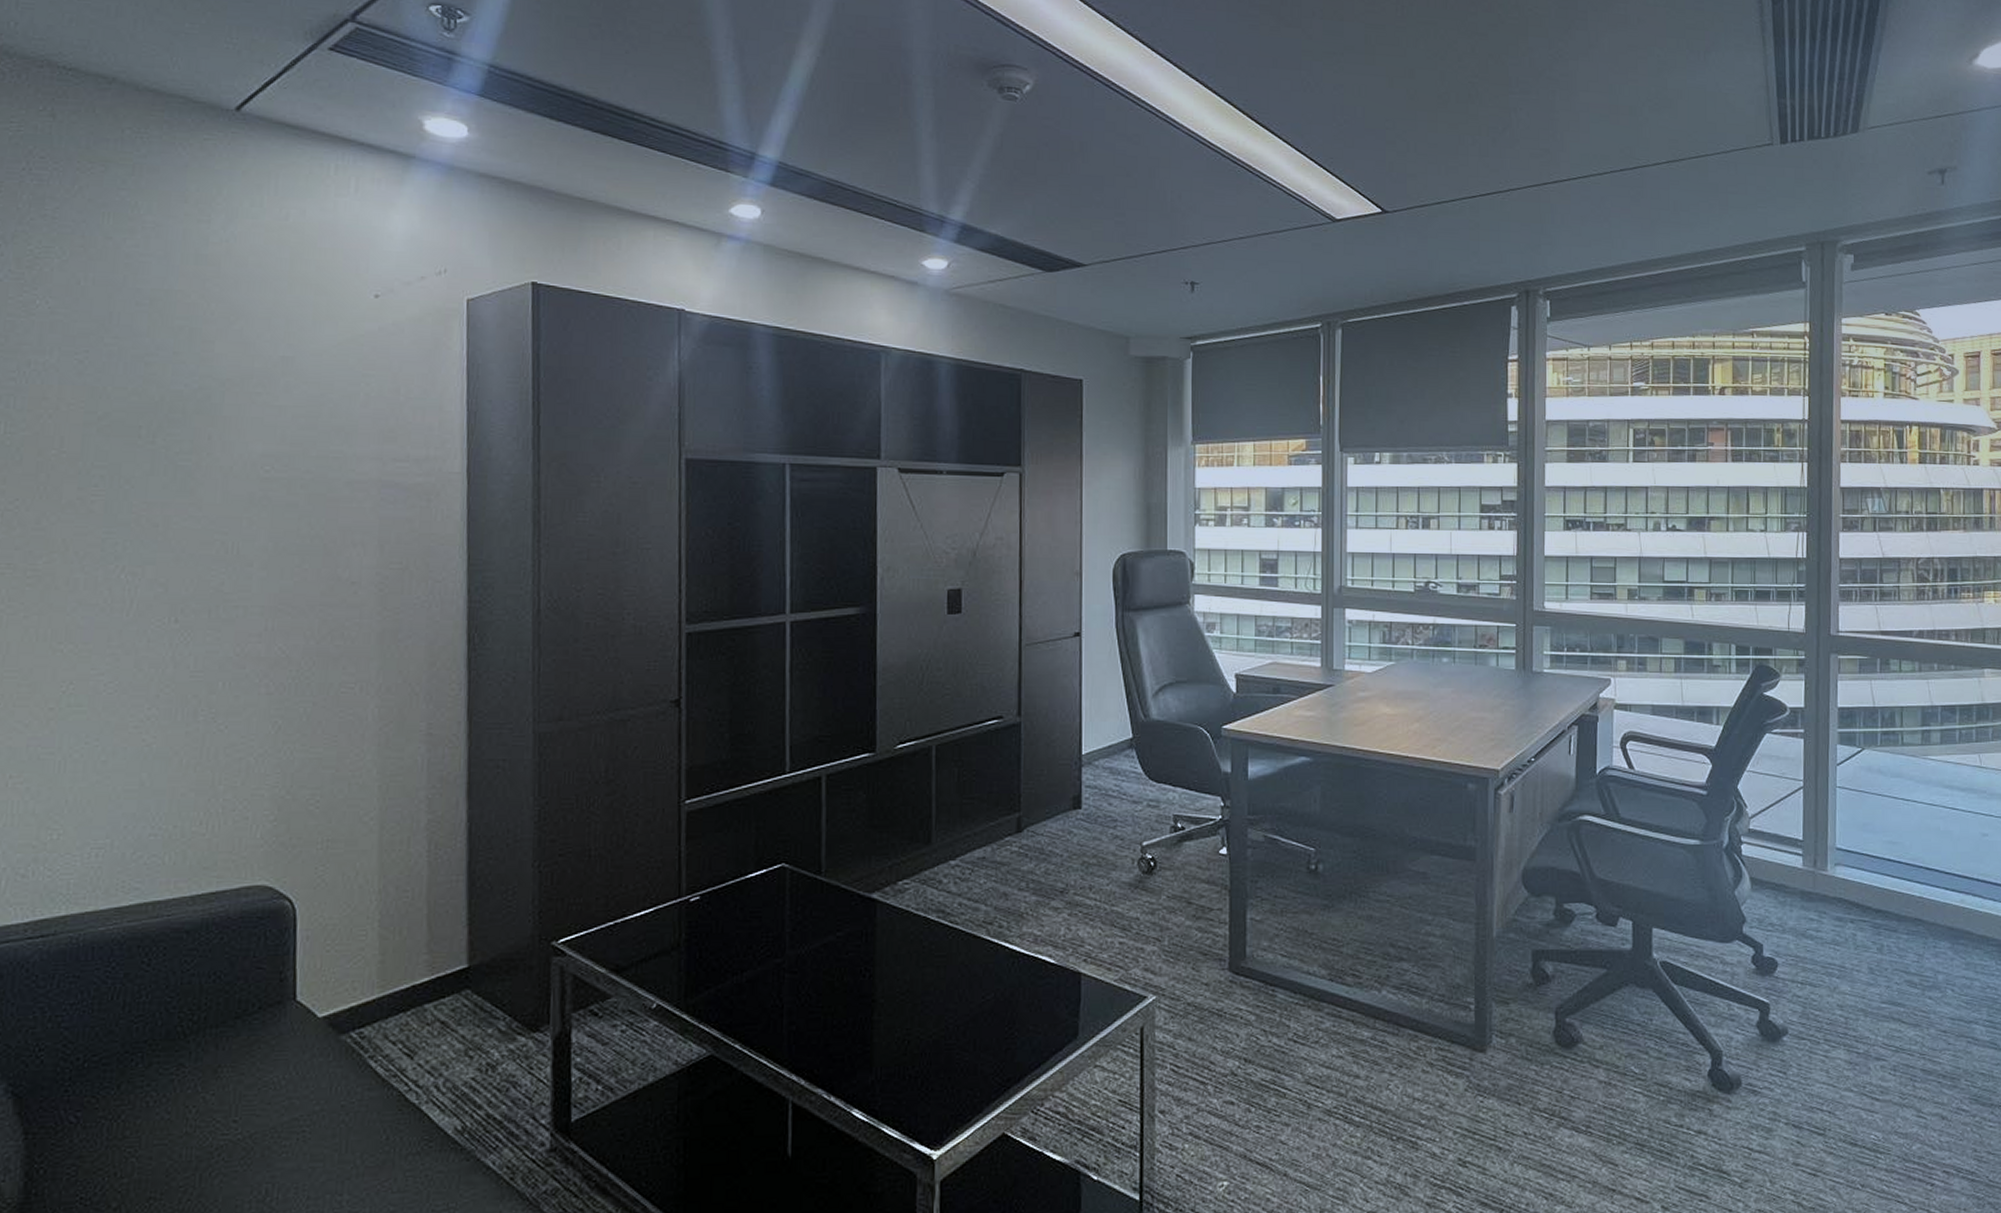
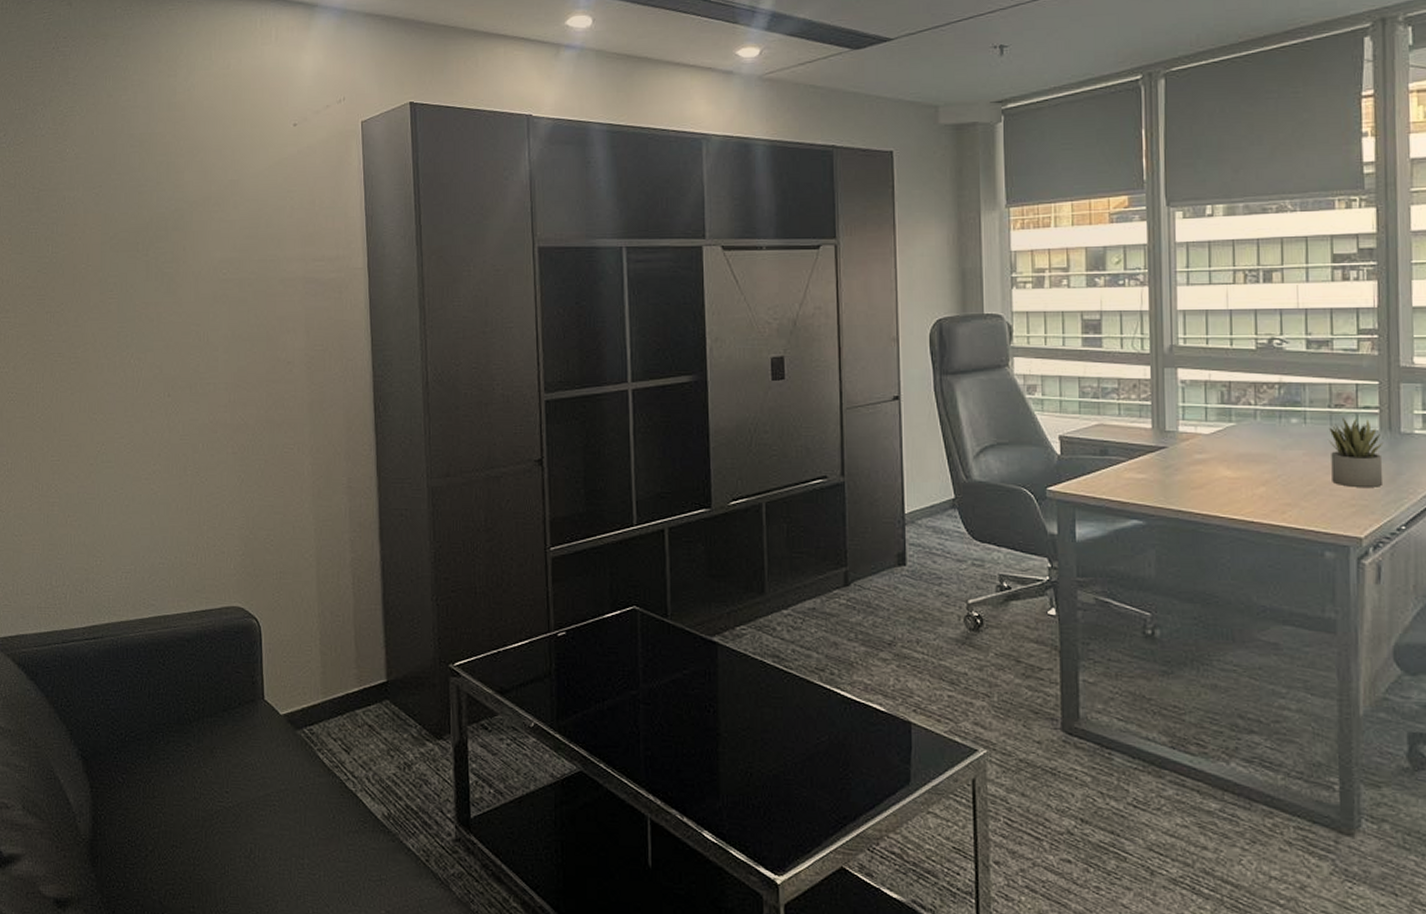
succulent plant: none [1472,658,1519,722] -> present [1327,418,1384,487]

